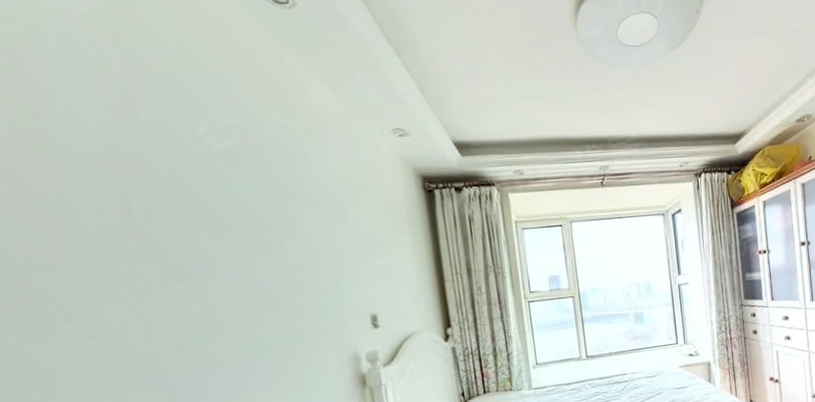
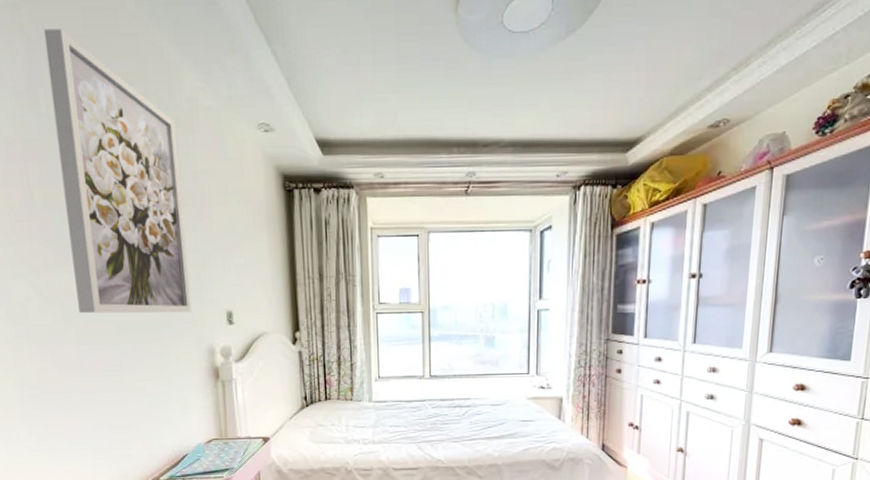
wall art: none [143,40,331,334] -> present [43,29,192,314]

